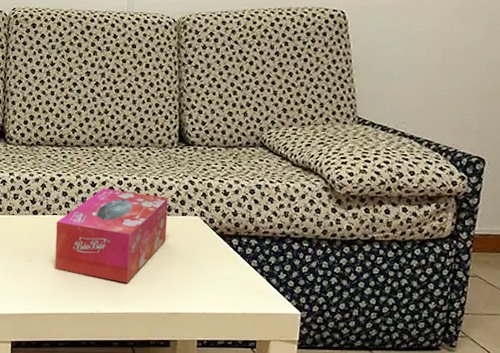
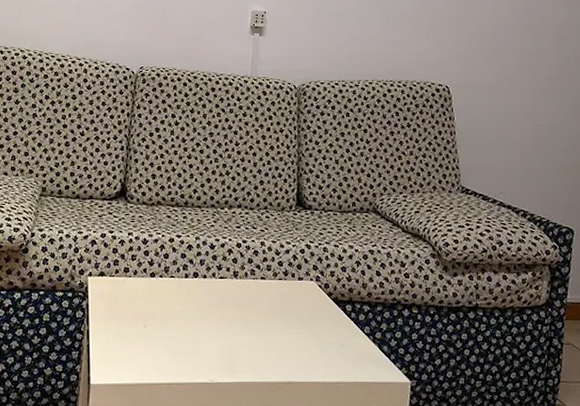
tissue box: present [54,188,169,283] -> none [170,250,285,351]

